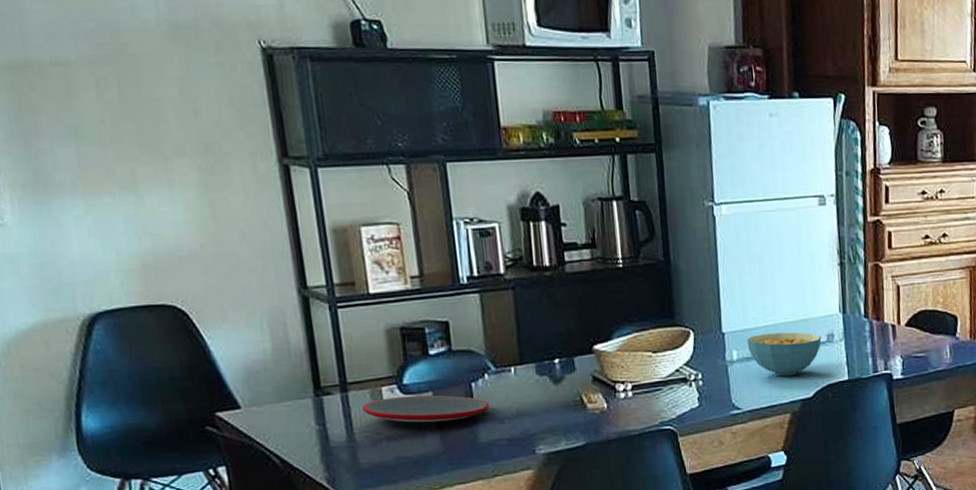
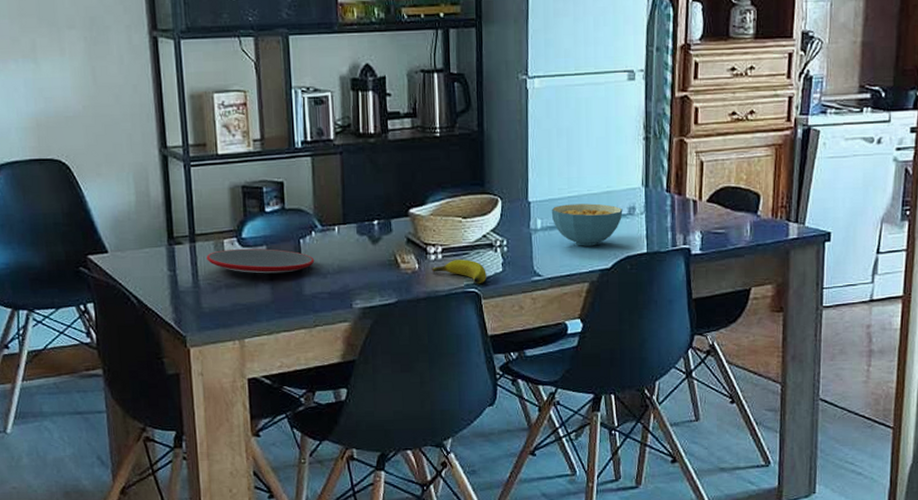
banana: none [621,396,682,421] -> present [431,259,487,284]

